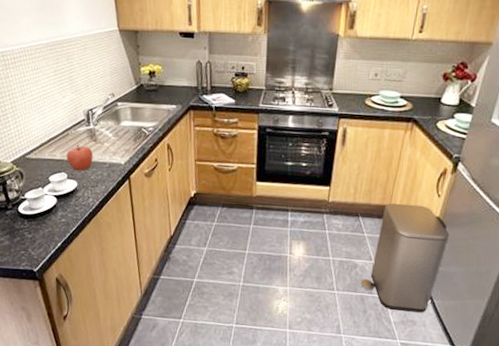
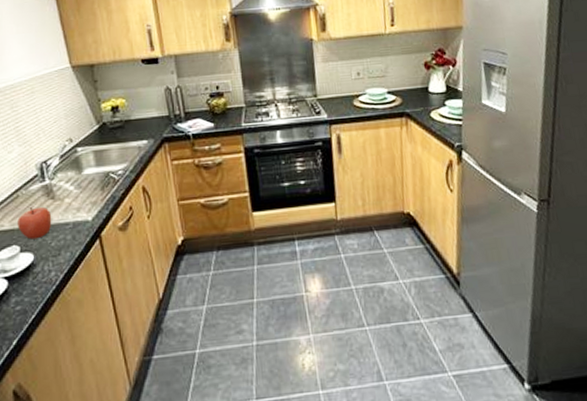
pedal bin: present [361,202,449,313] -> none [392,204,473,336]

